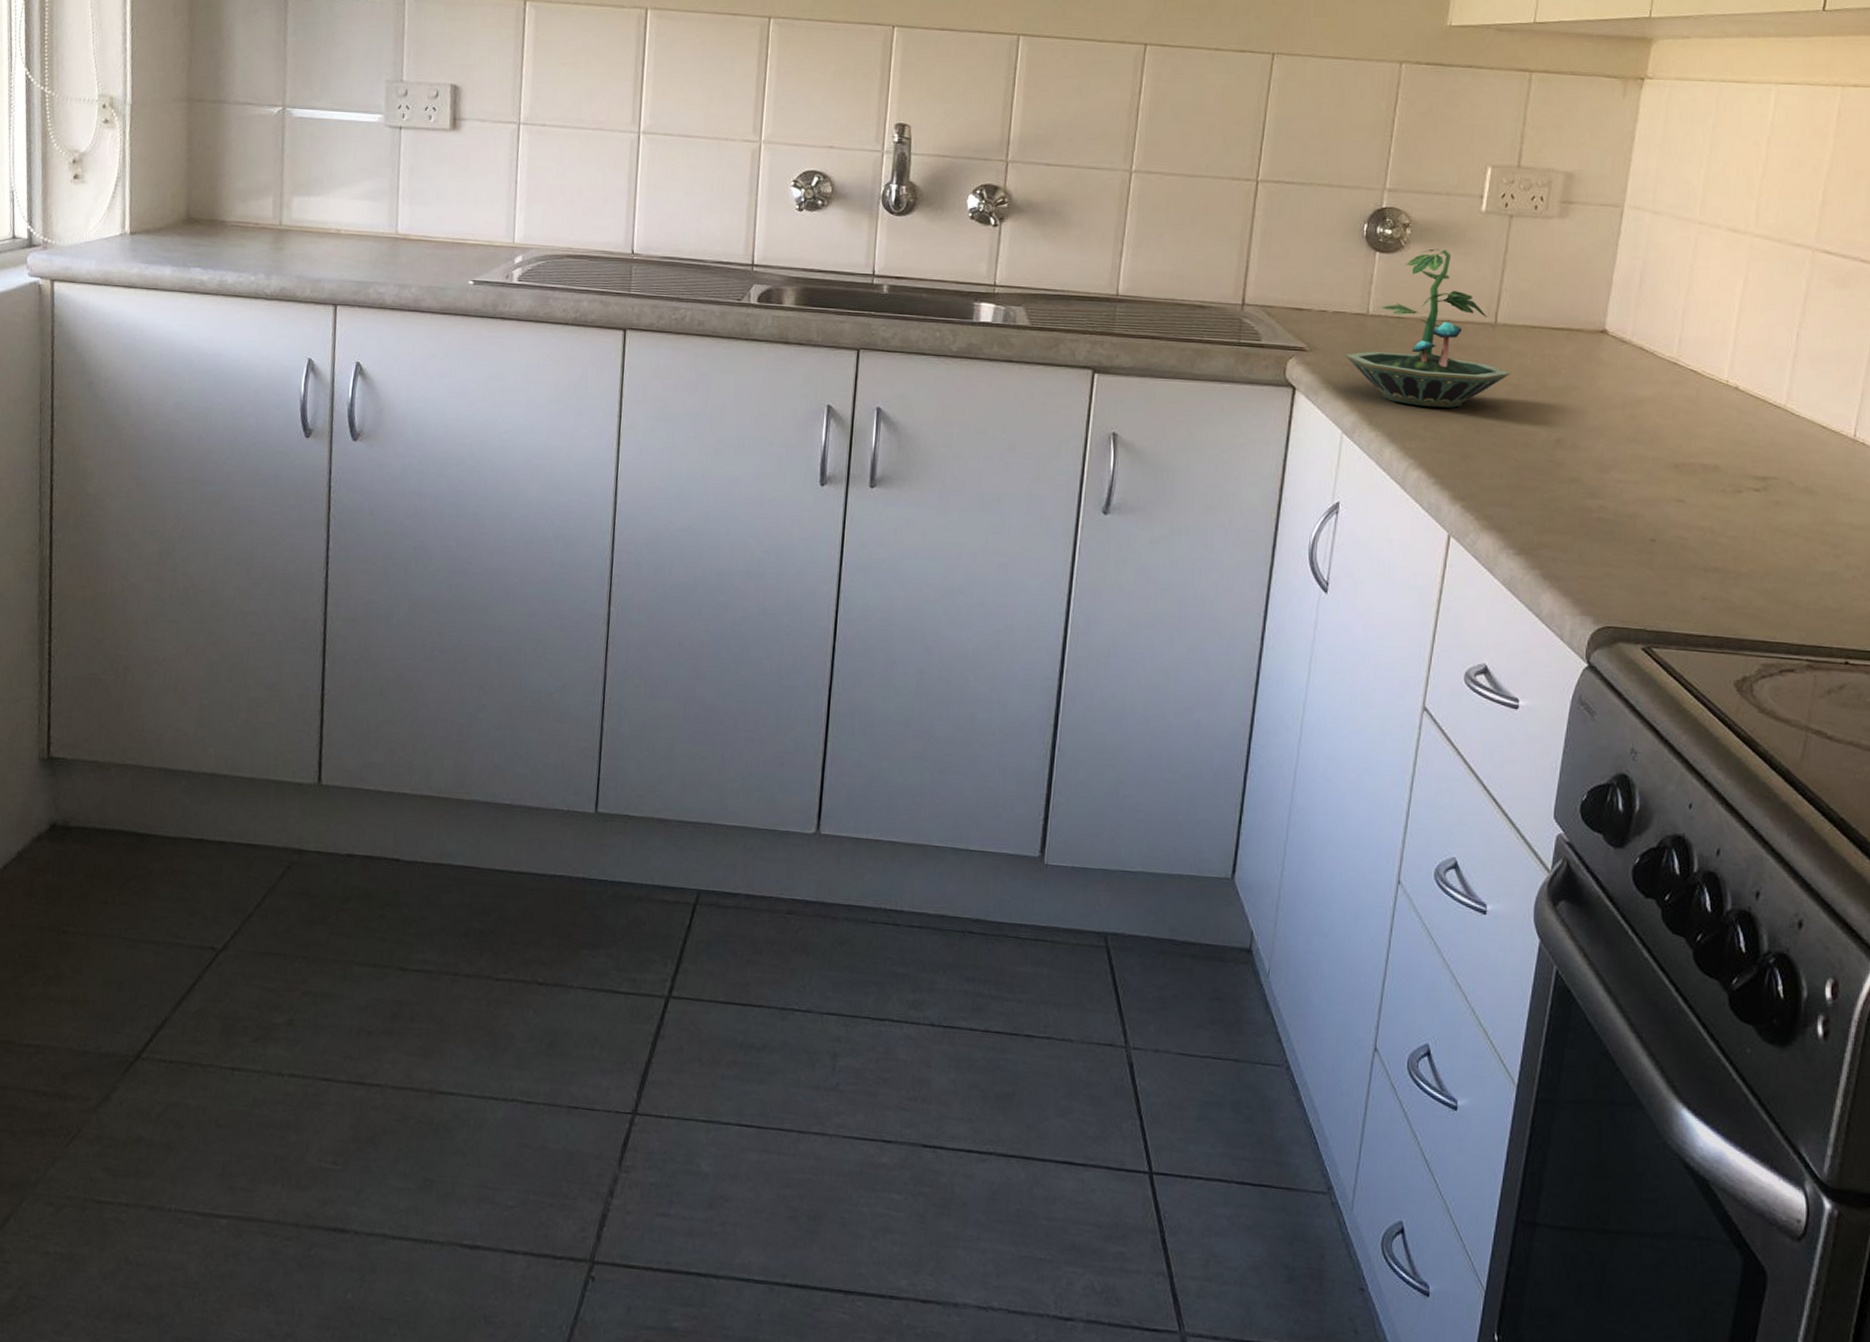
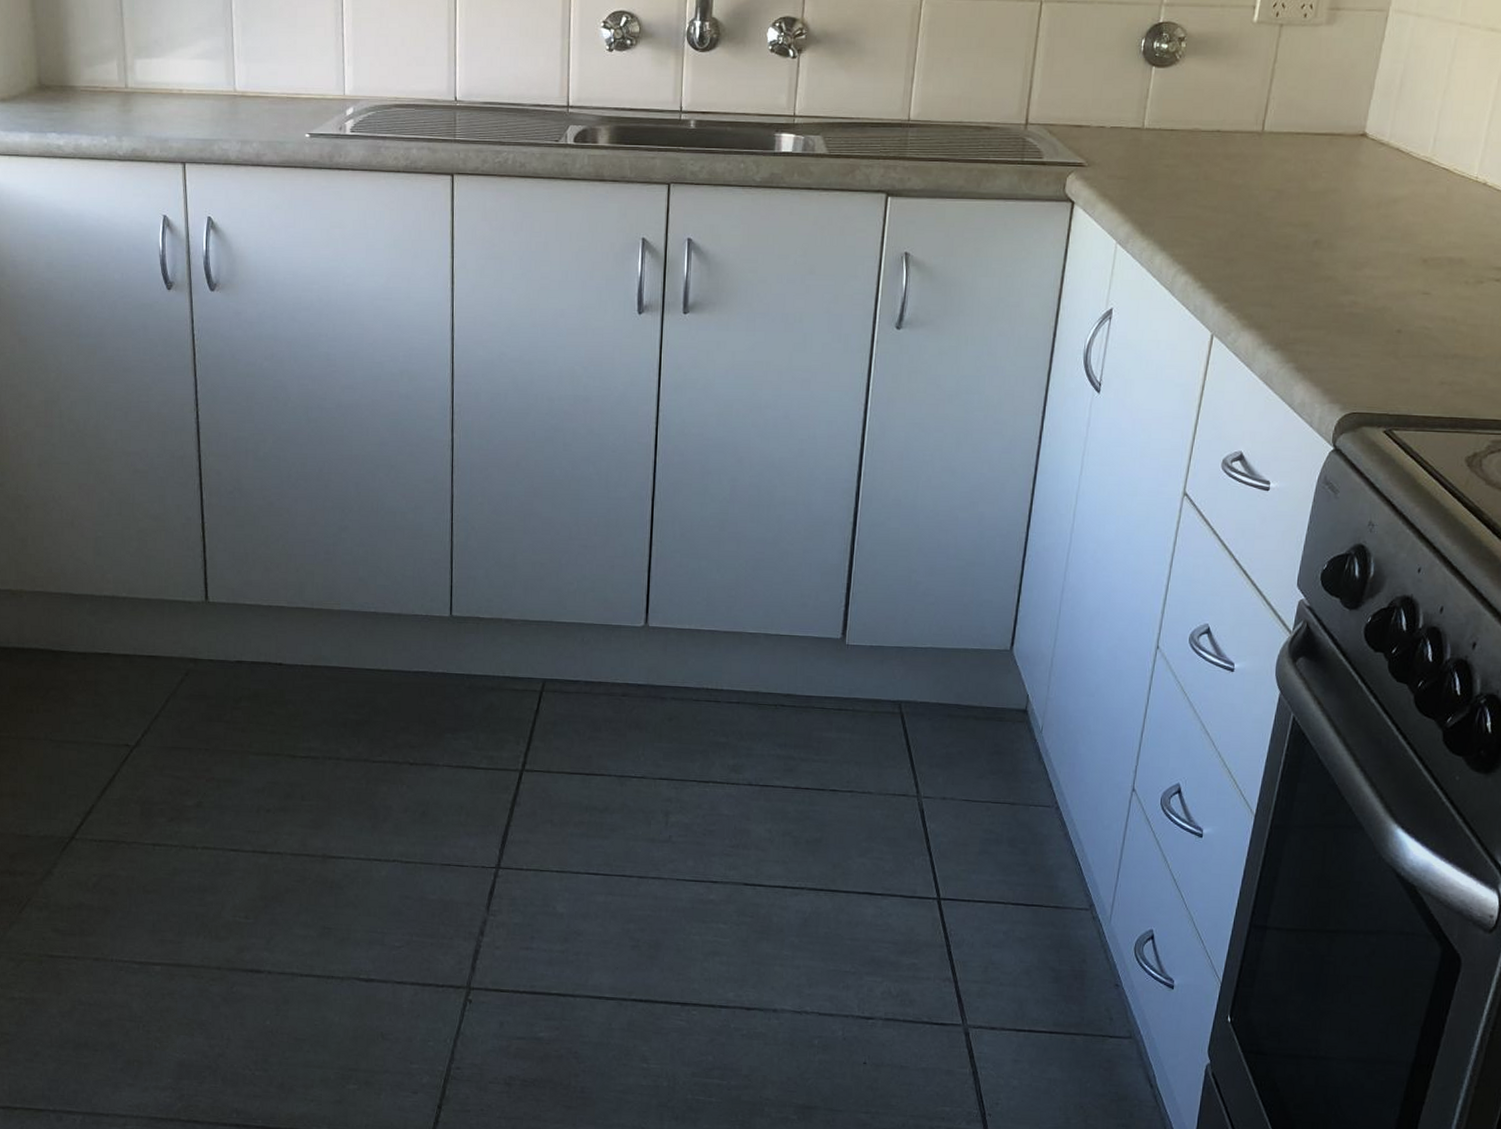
terrarium: present [1344,248,1511,408] -> none [1120,61,1275,215]

